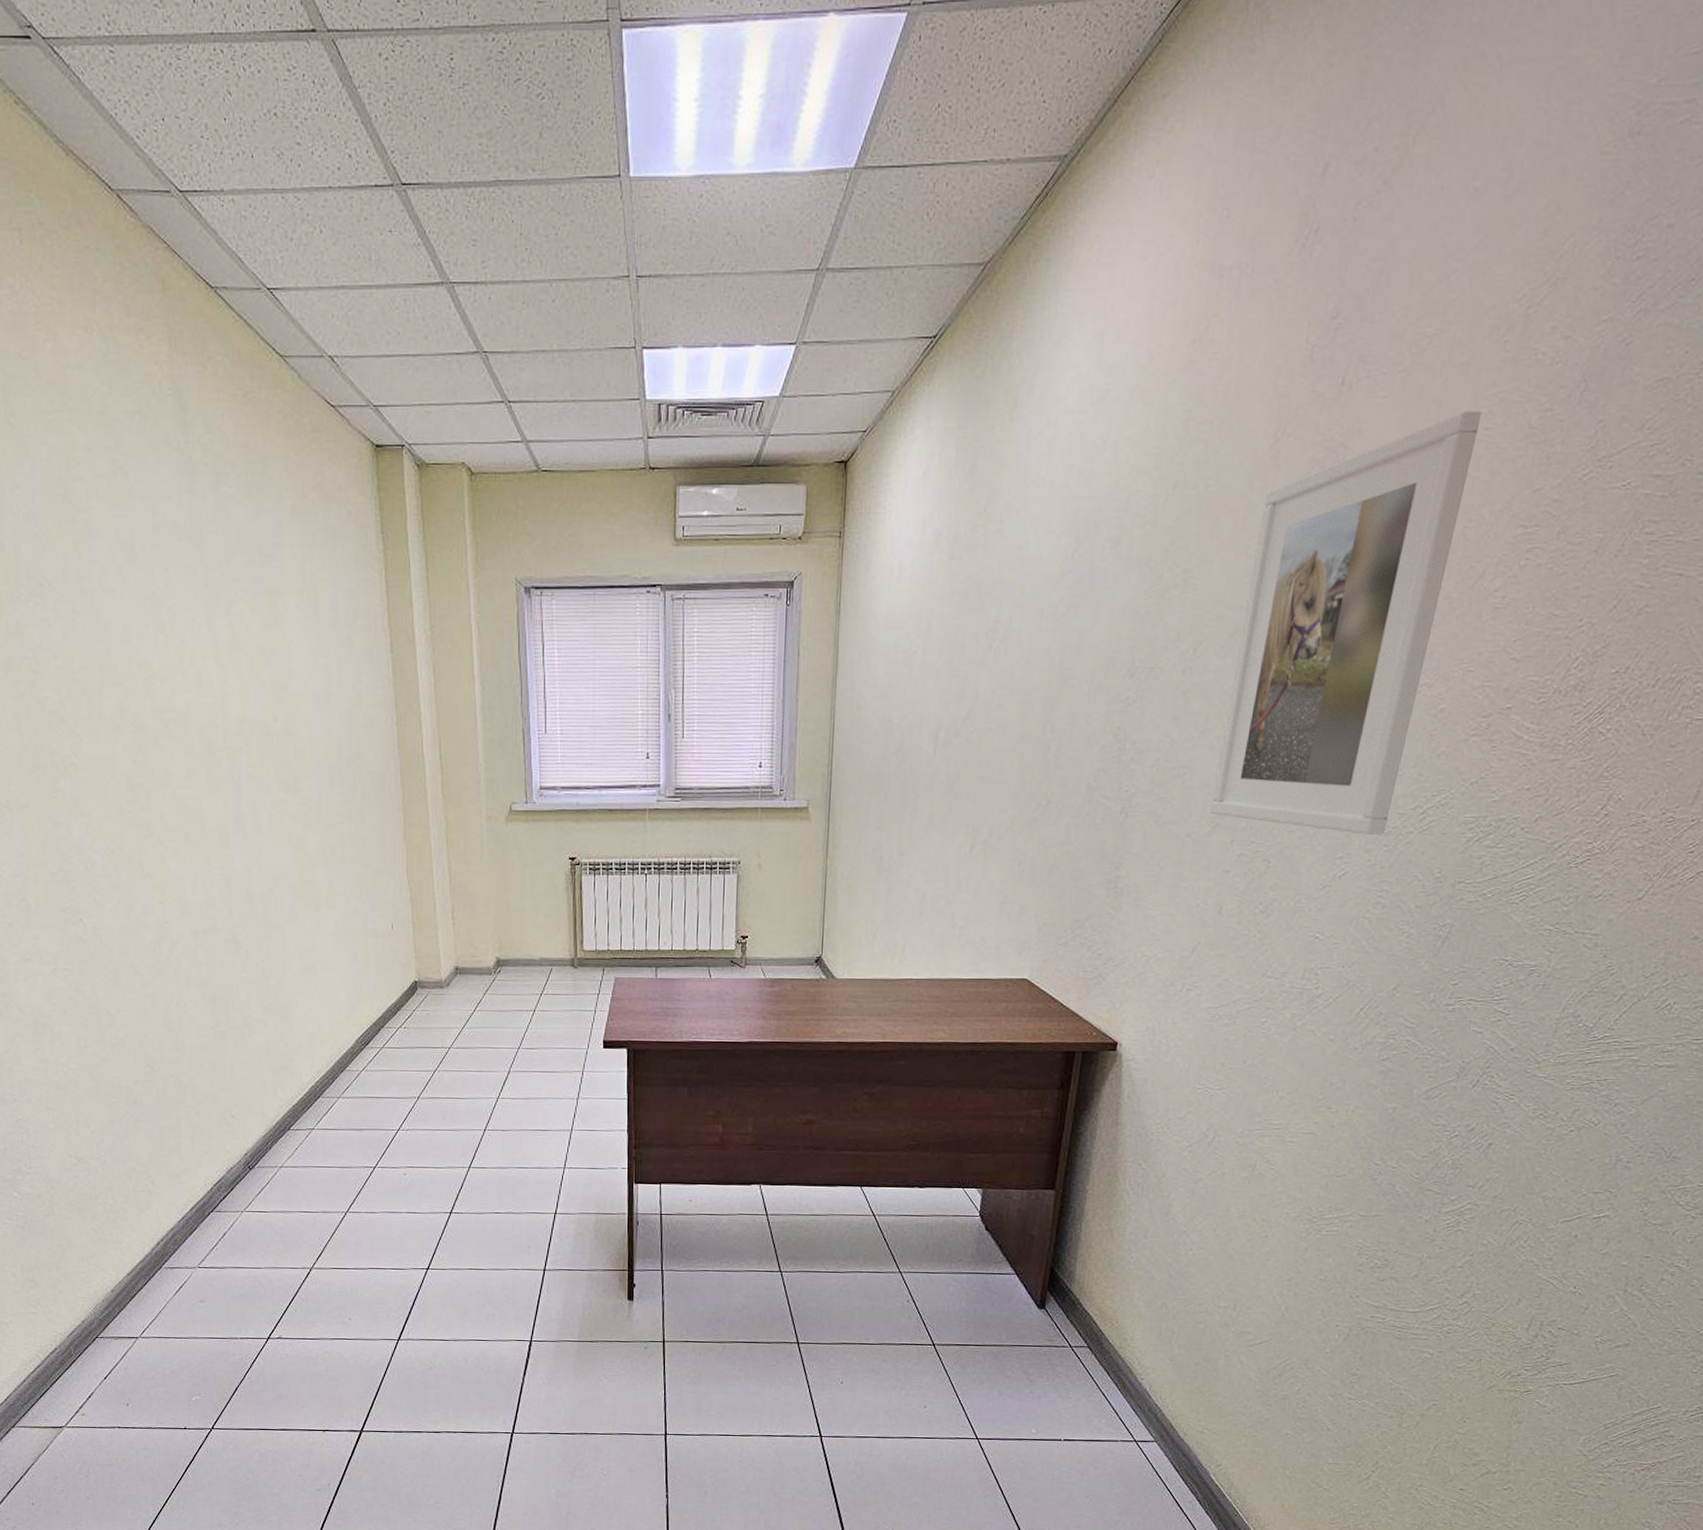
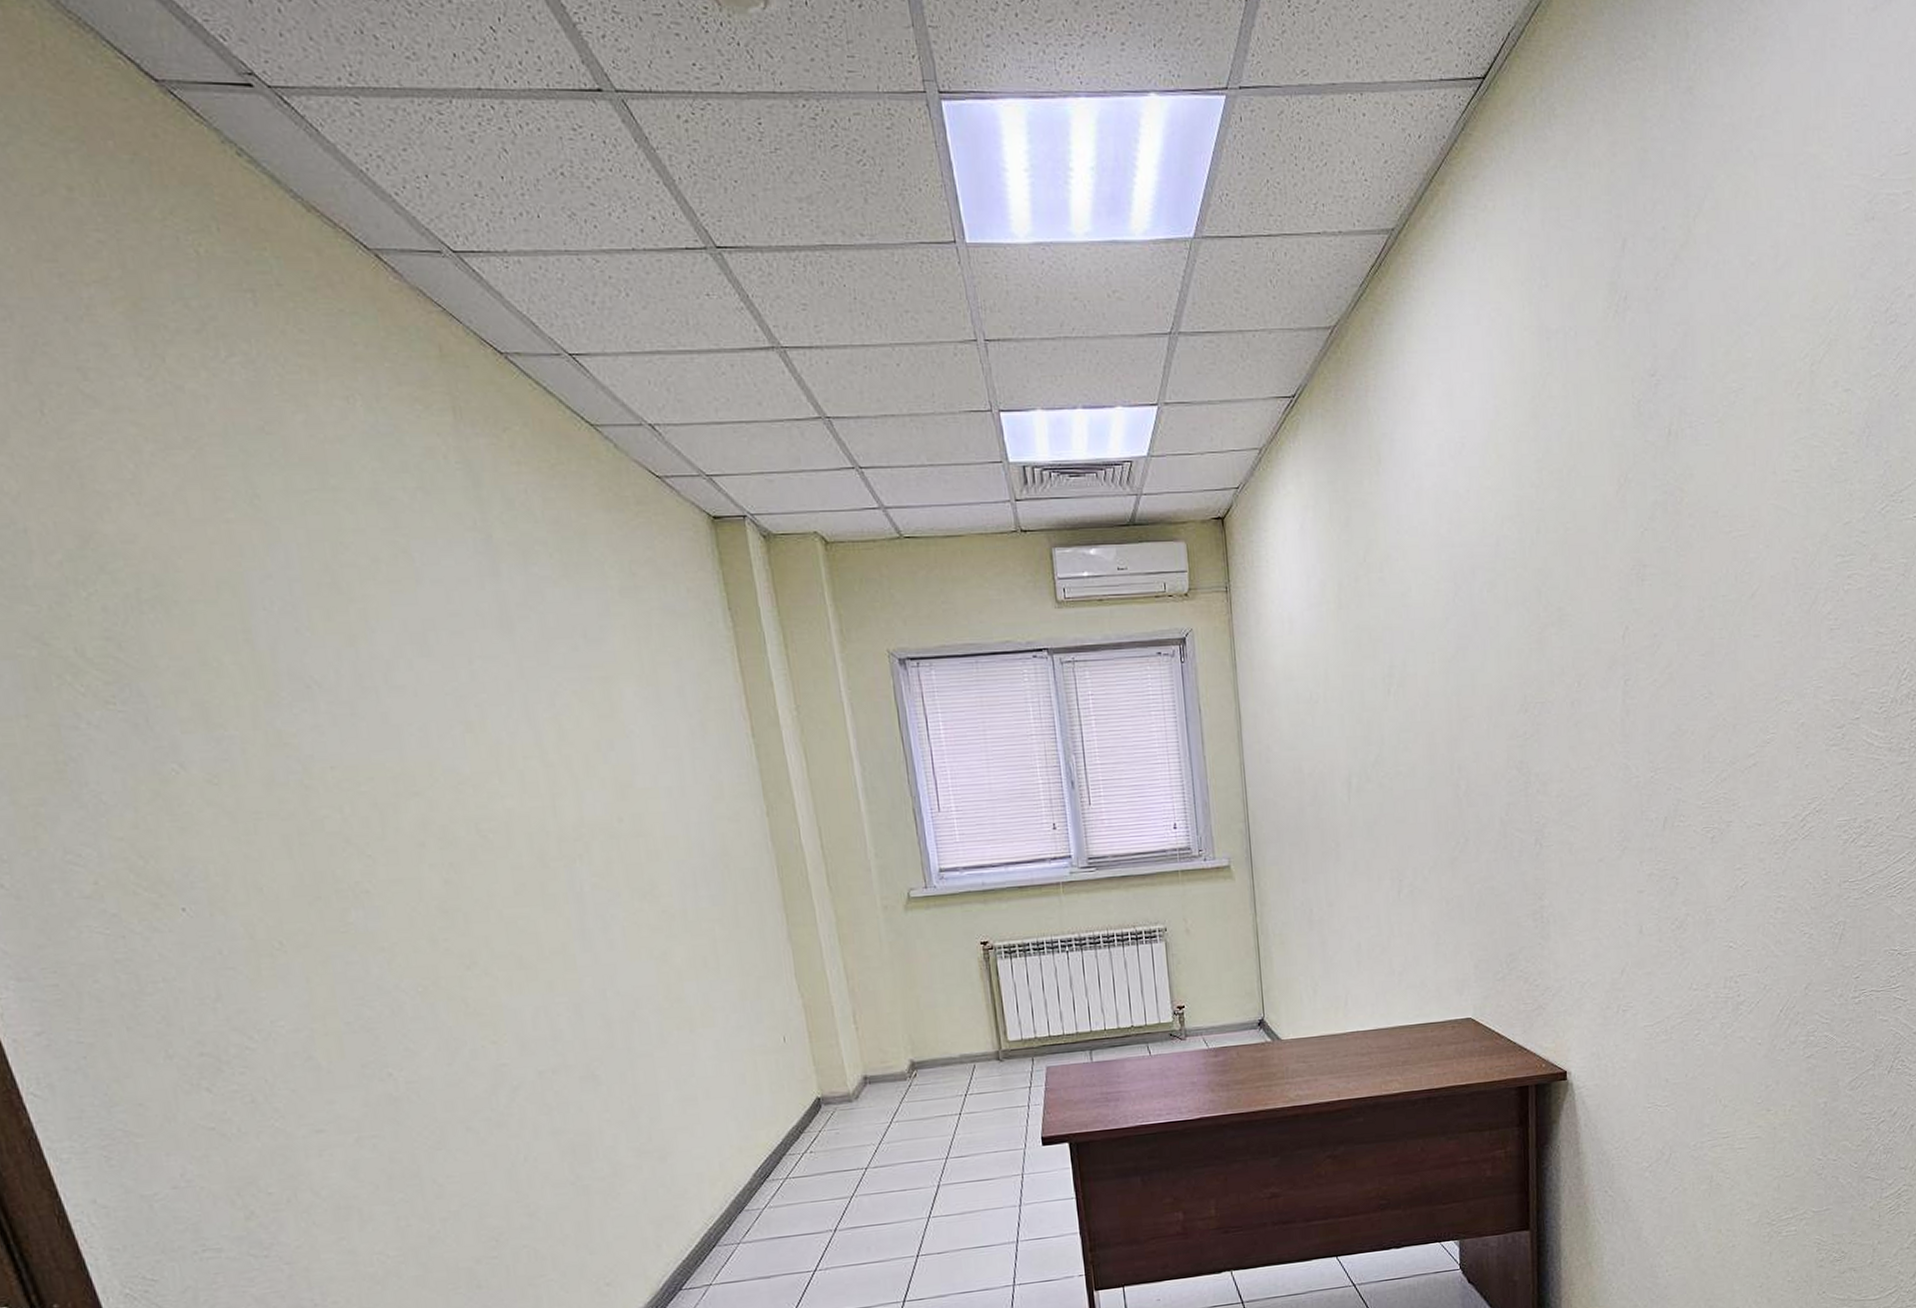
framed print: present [1210,410,1482,835] -> none [1616,455,1790,845]

